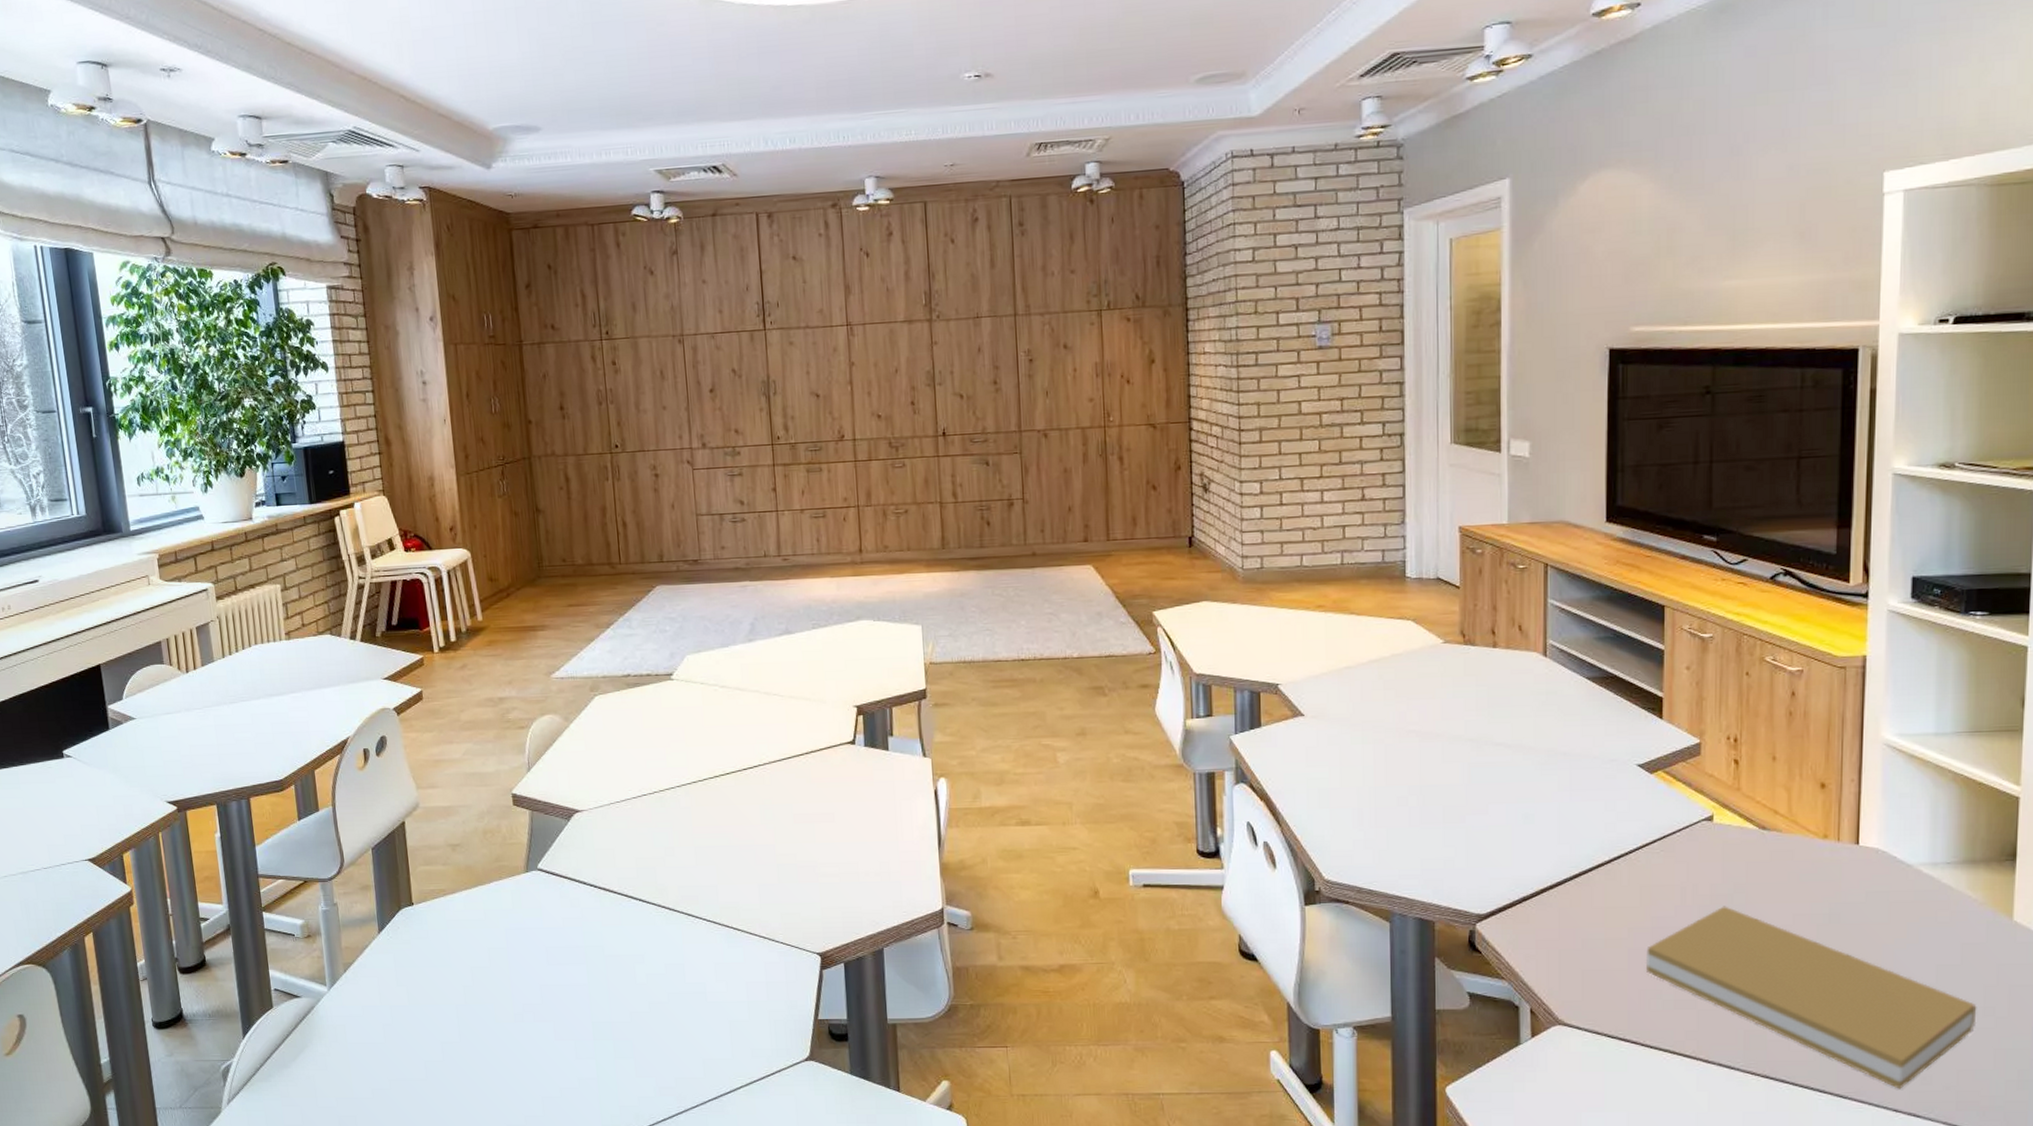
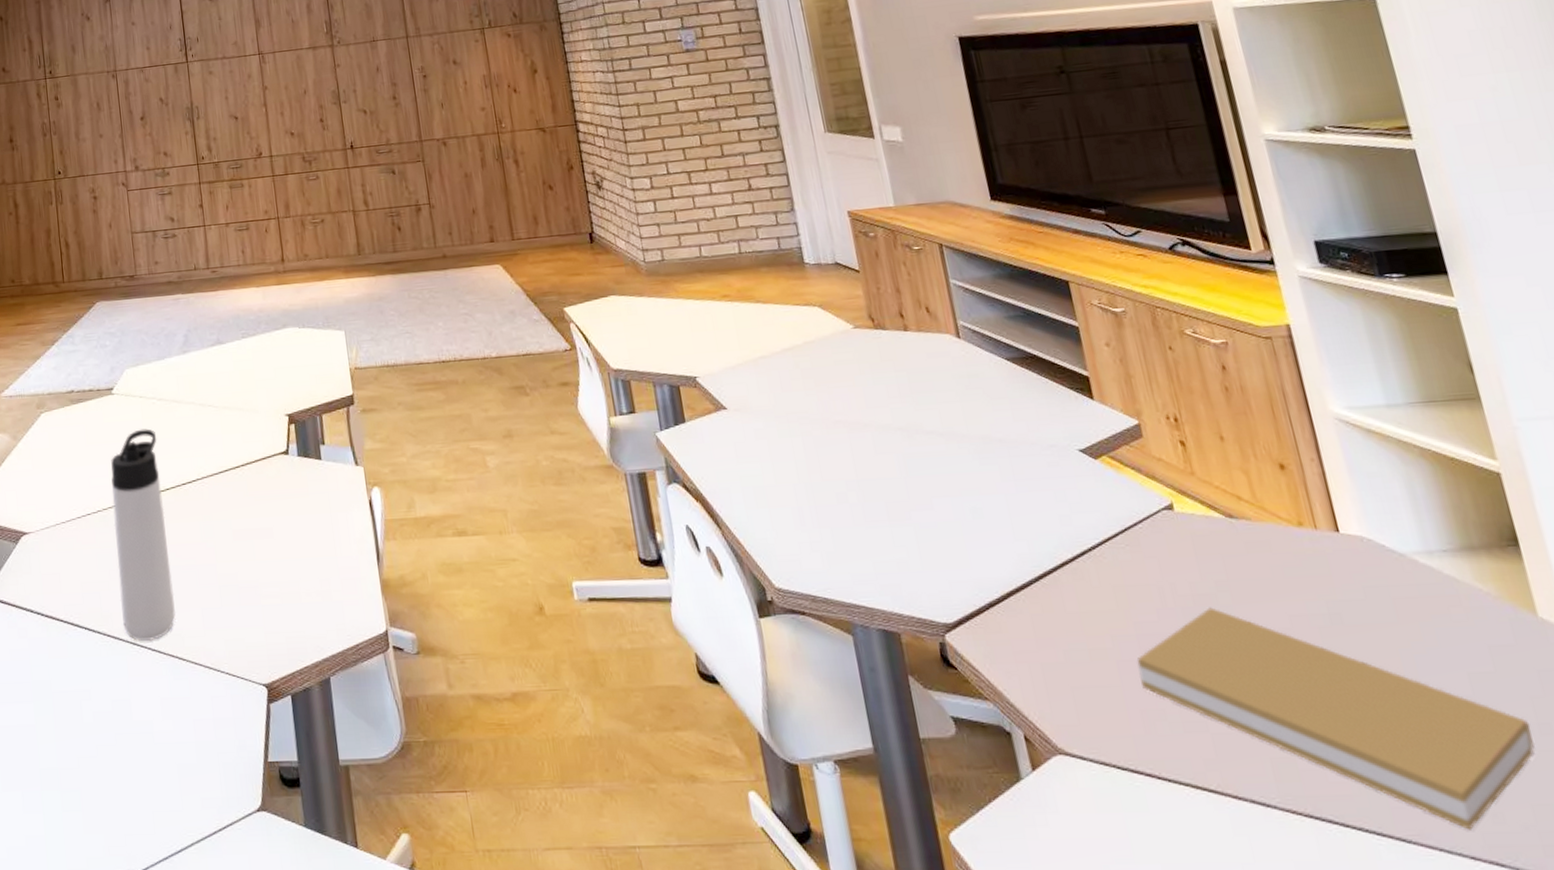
thermos bottle: none [668,714,733,913] -> present [111,428,176,642]

